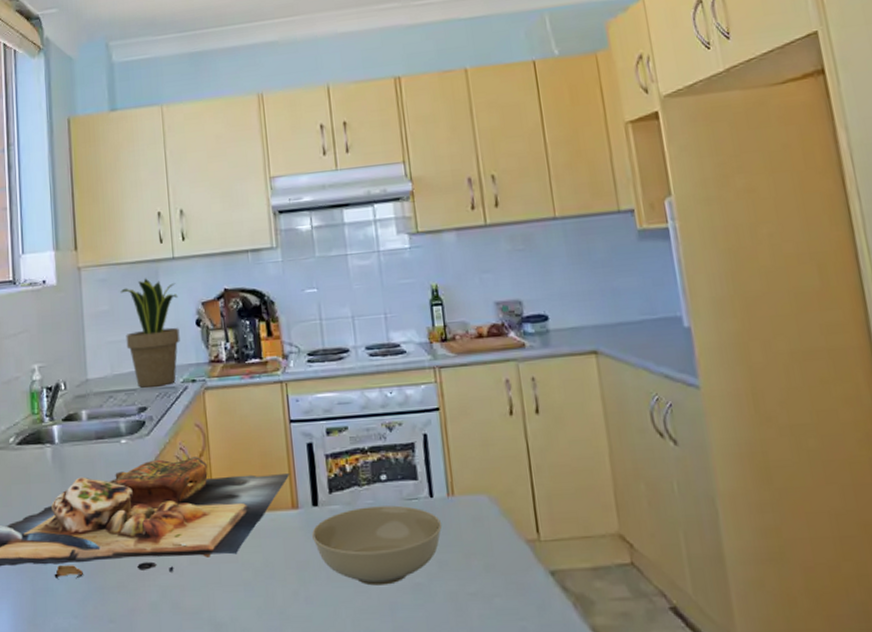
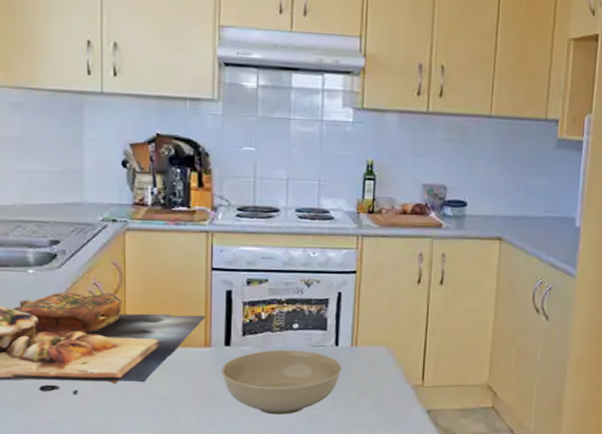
potted plant: present [120,278,180,388] -> none [36,109,104,222]

